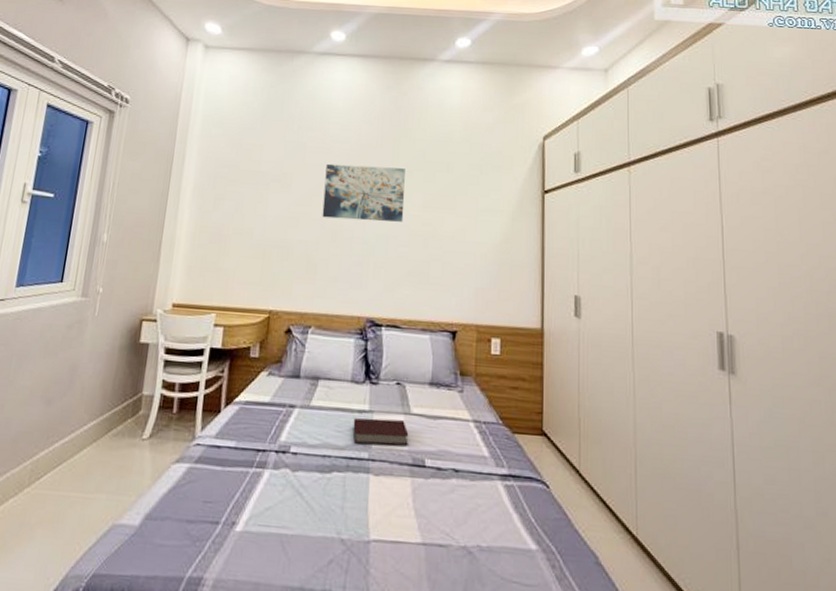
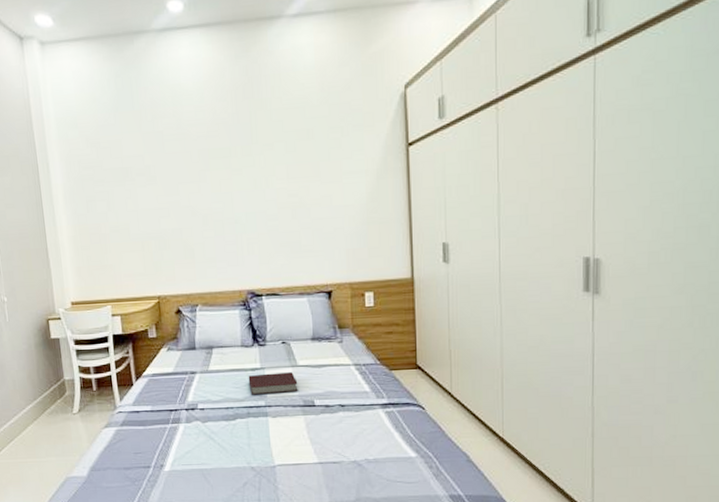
wall art: present [322,163,405,222] -> none [186,142,270,204]

